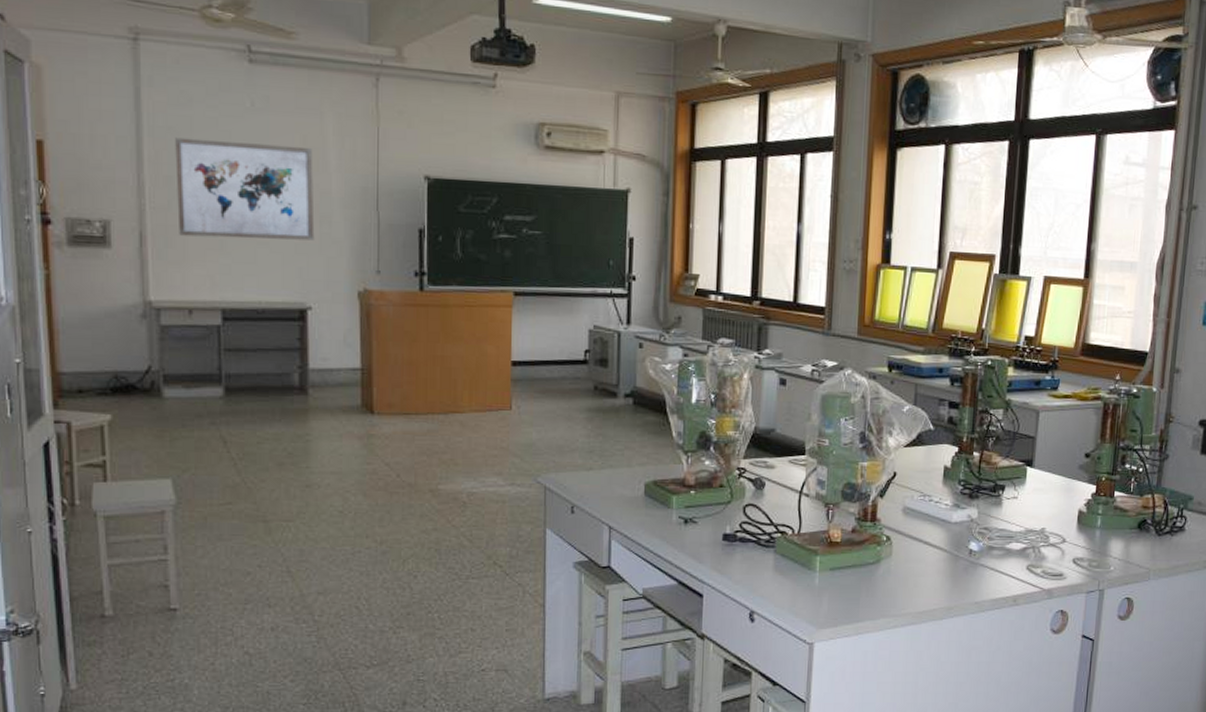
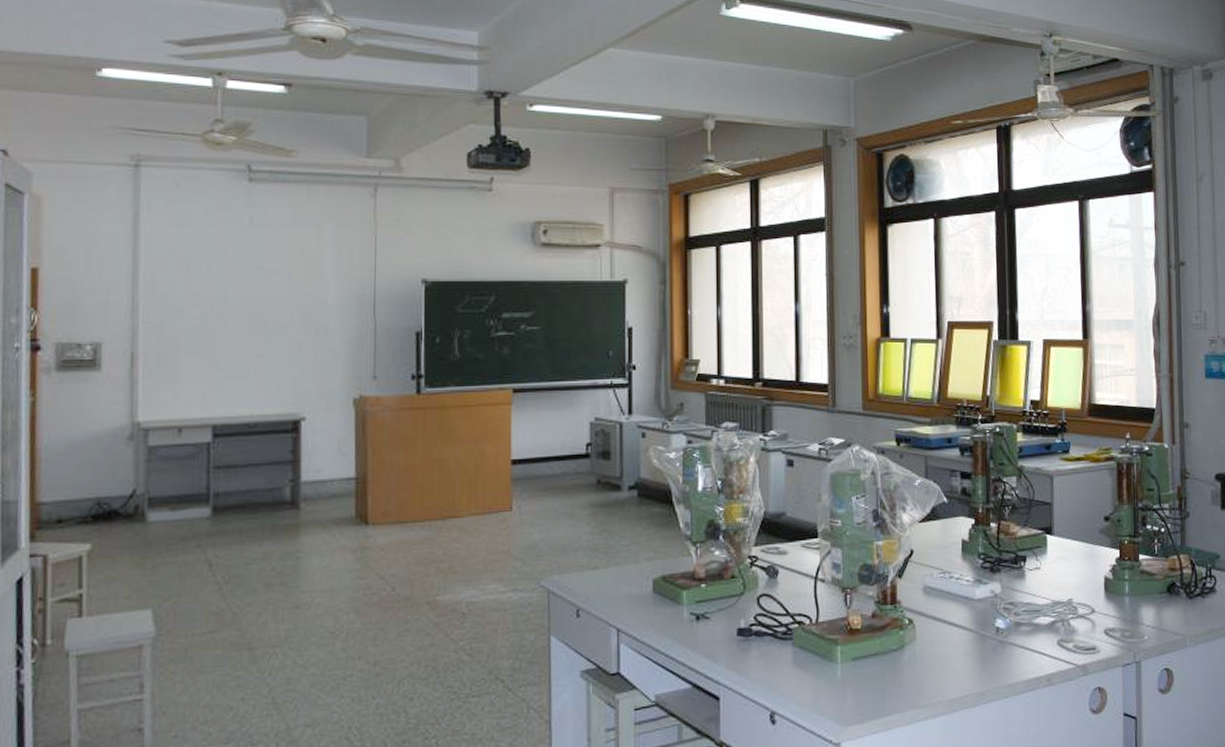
wall art: present [175,137,315,241] -> none [171,257,310,354]

